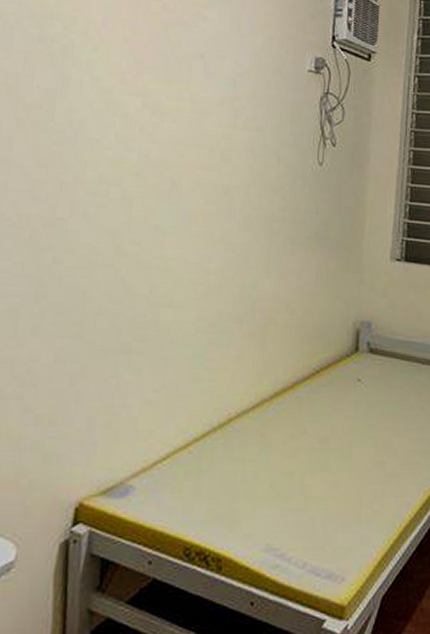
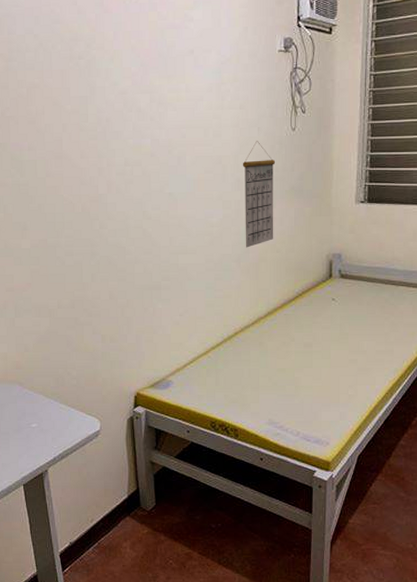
calendar: none [251,172,297,306] -> present [242,141,276,248]

